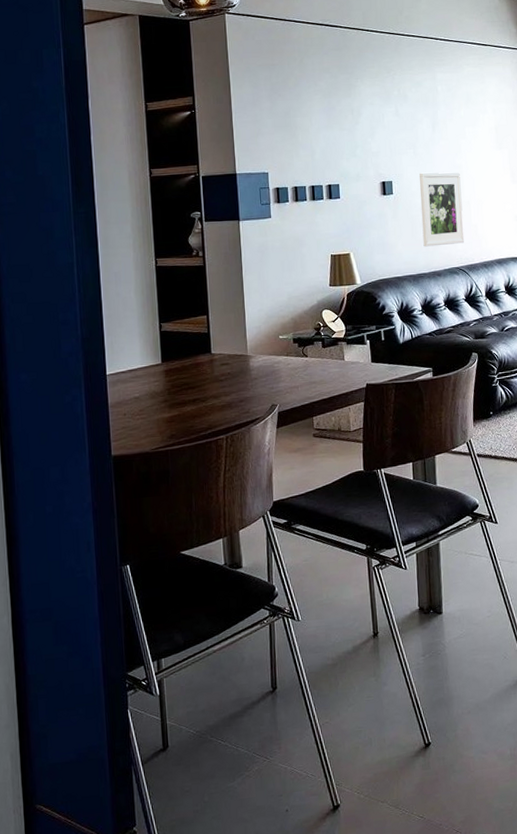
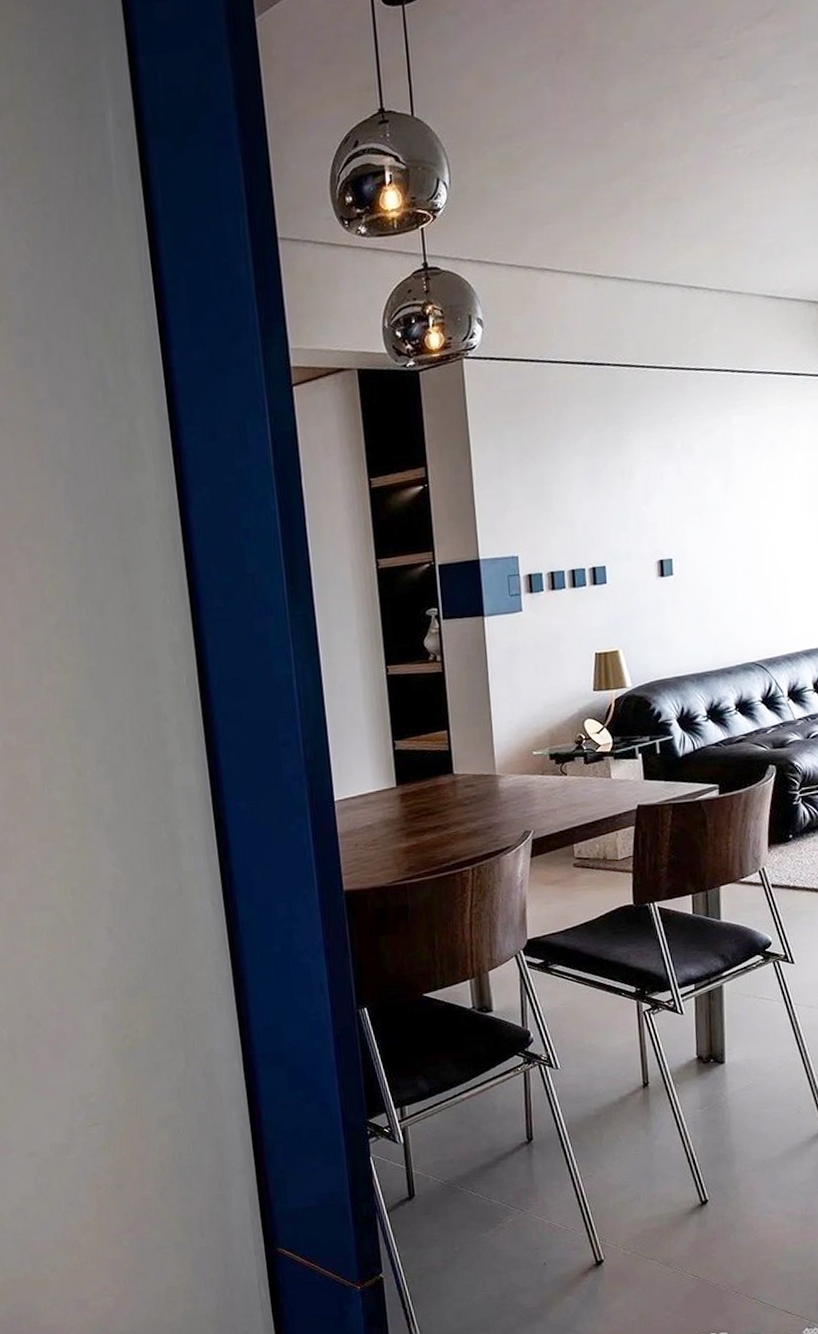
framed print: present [419,172,465,247] -> none [706,543,763,639]

